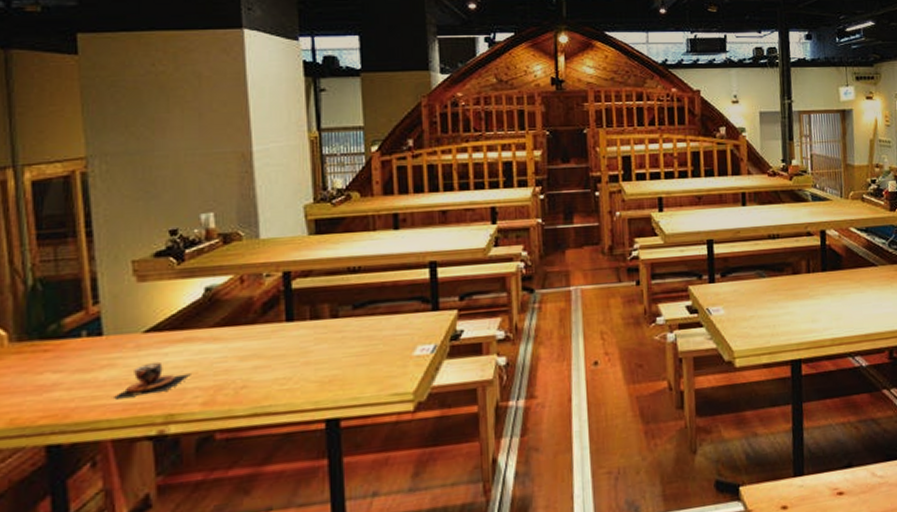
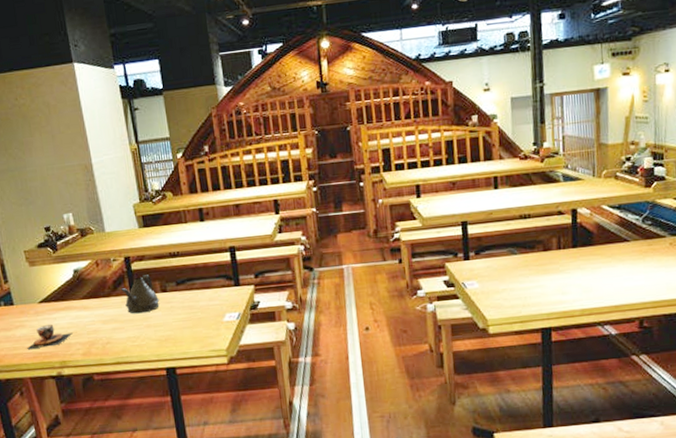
teapot: none [273,295,327,347] -> present [121,275,160,314]

